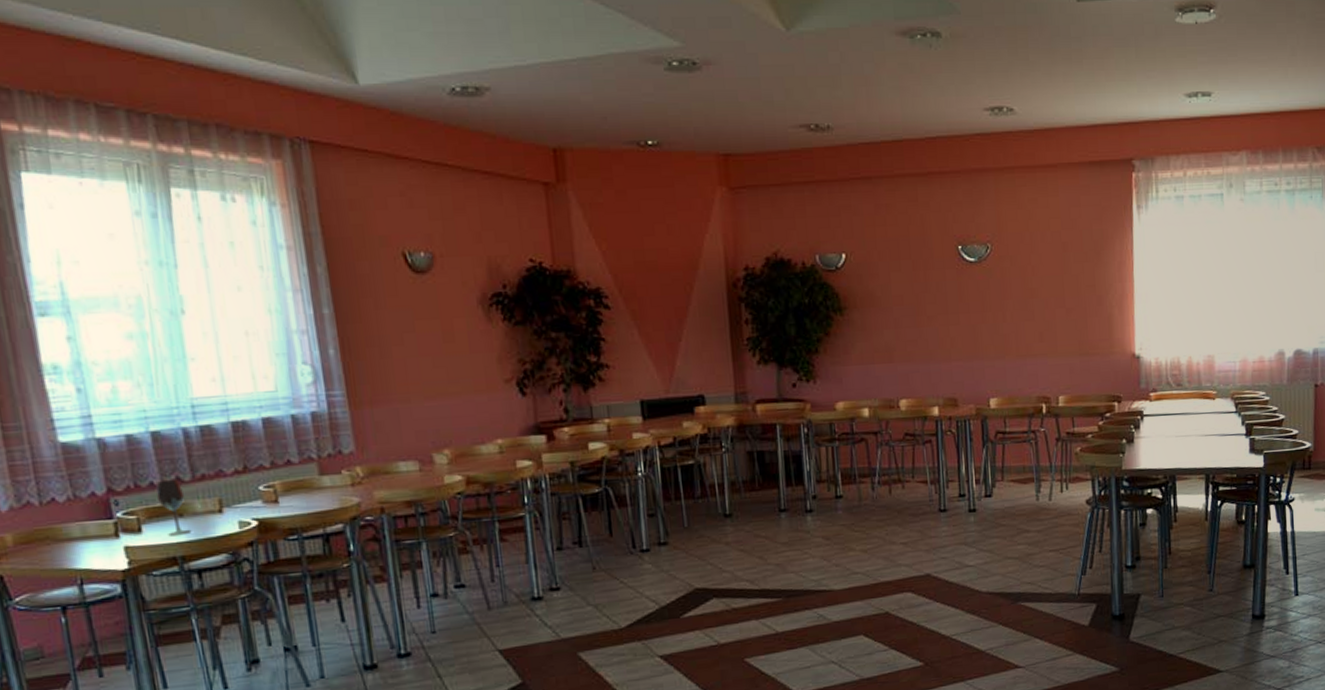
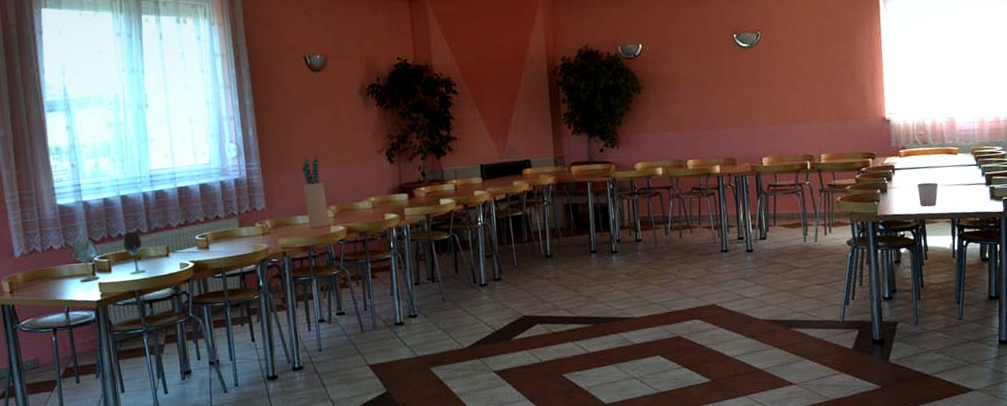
wine glass: none [83,490,126,546] -> present [71,240,100,282]
vase: none [404,381,442,479] -> present [302,154,329,229]
dixie cup: none [1169,431,1193,460] -> present [917,182,939,207]

